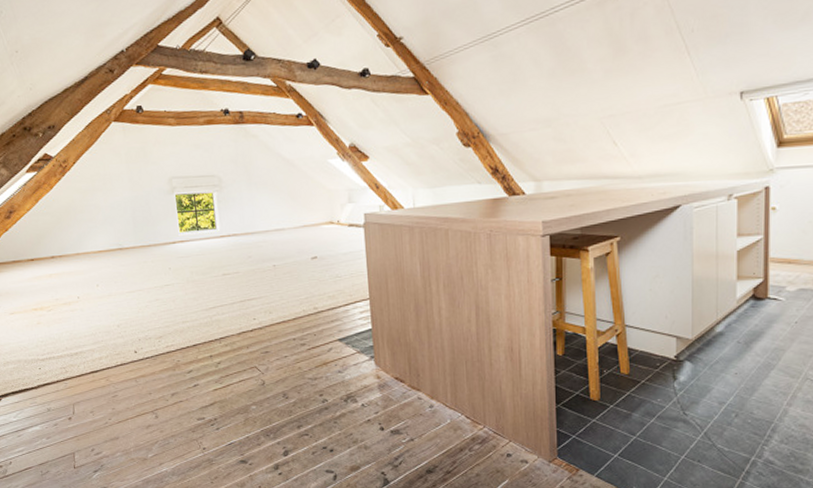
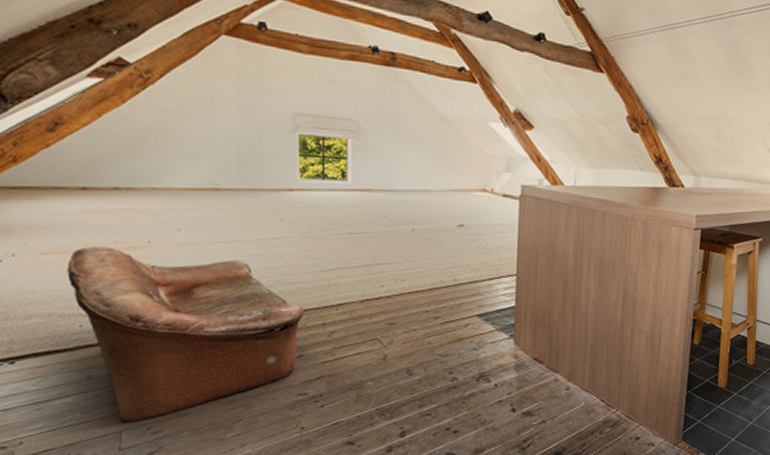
loveseat: none [27,304,195,446] -> present [67,246,304,424]

